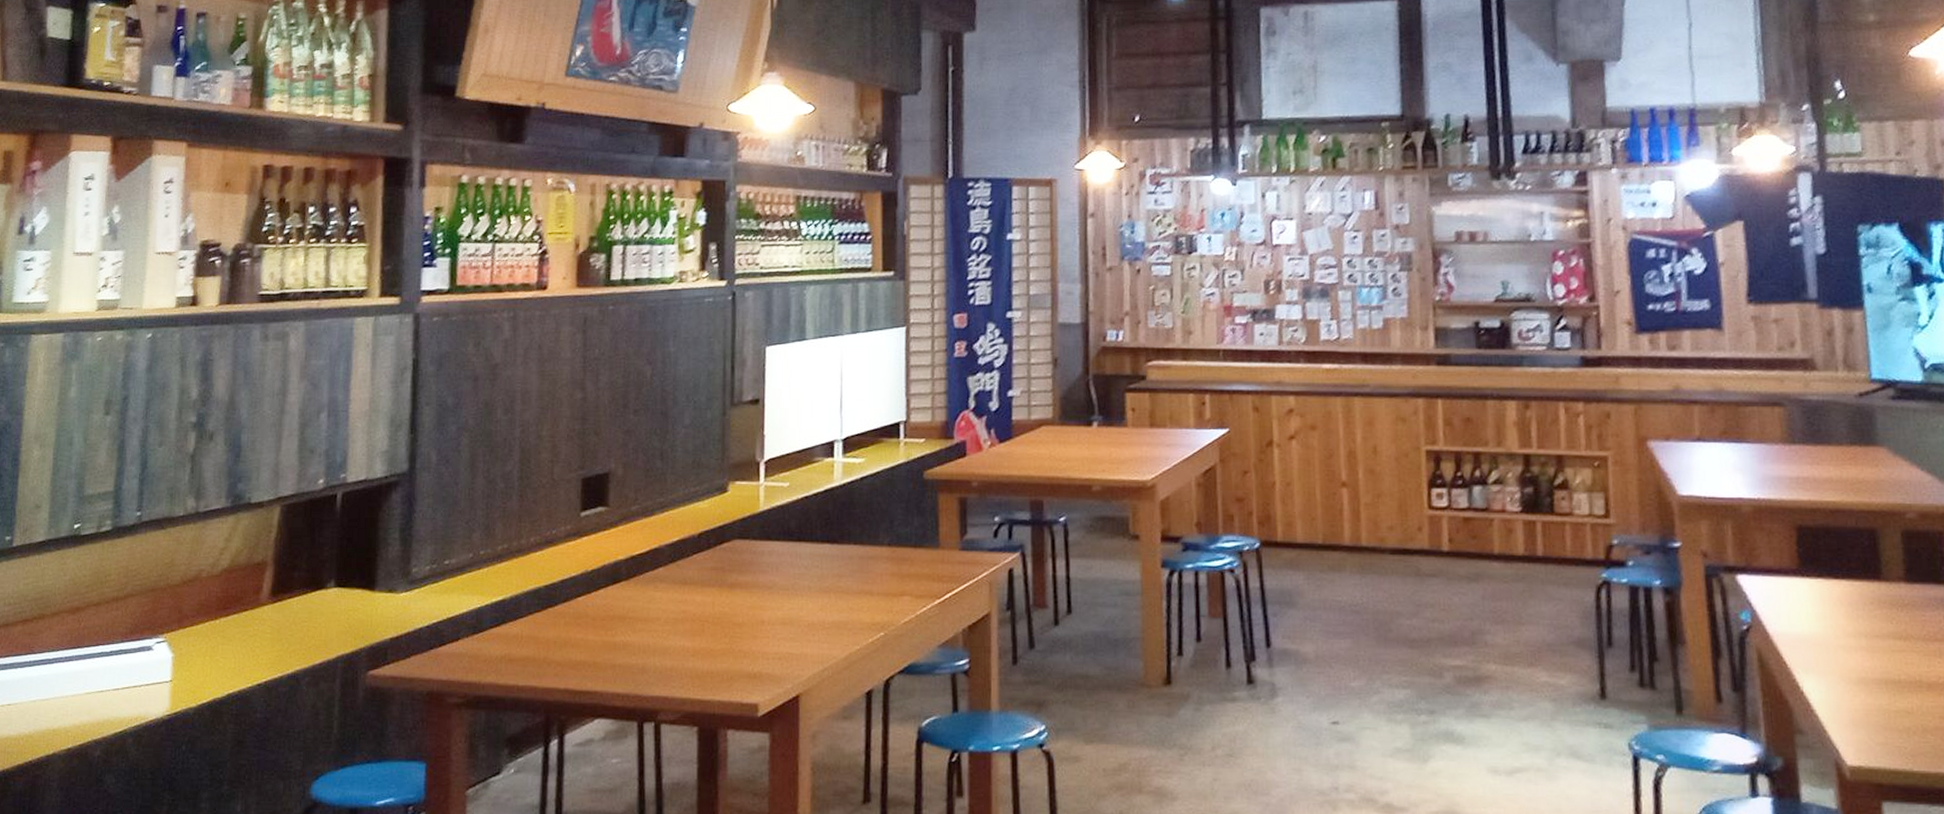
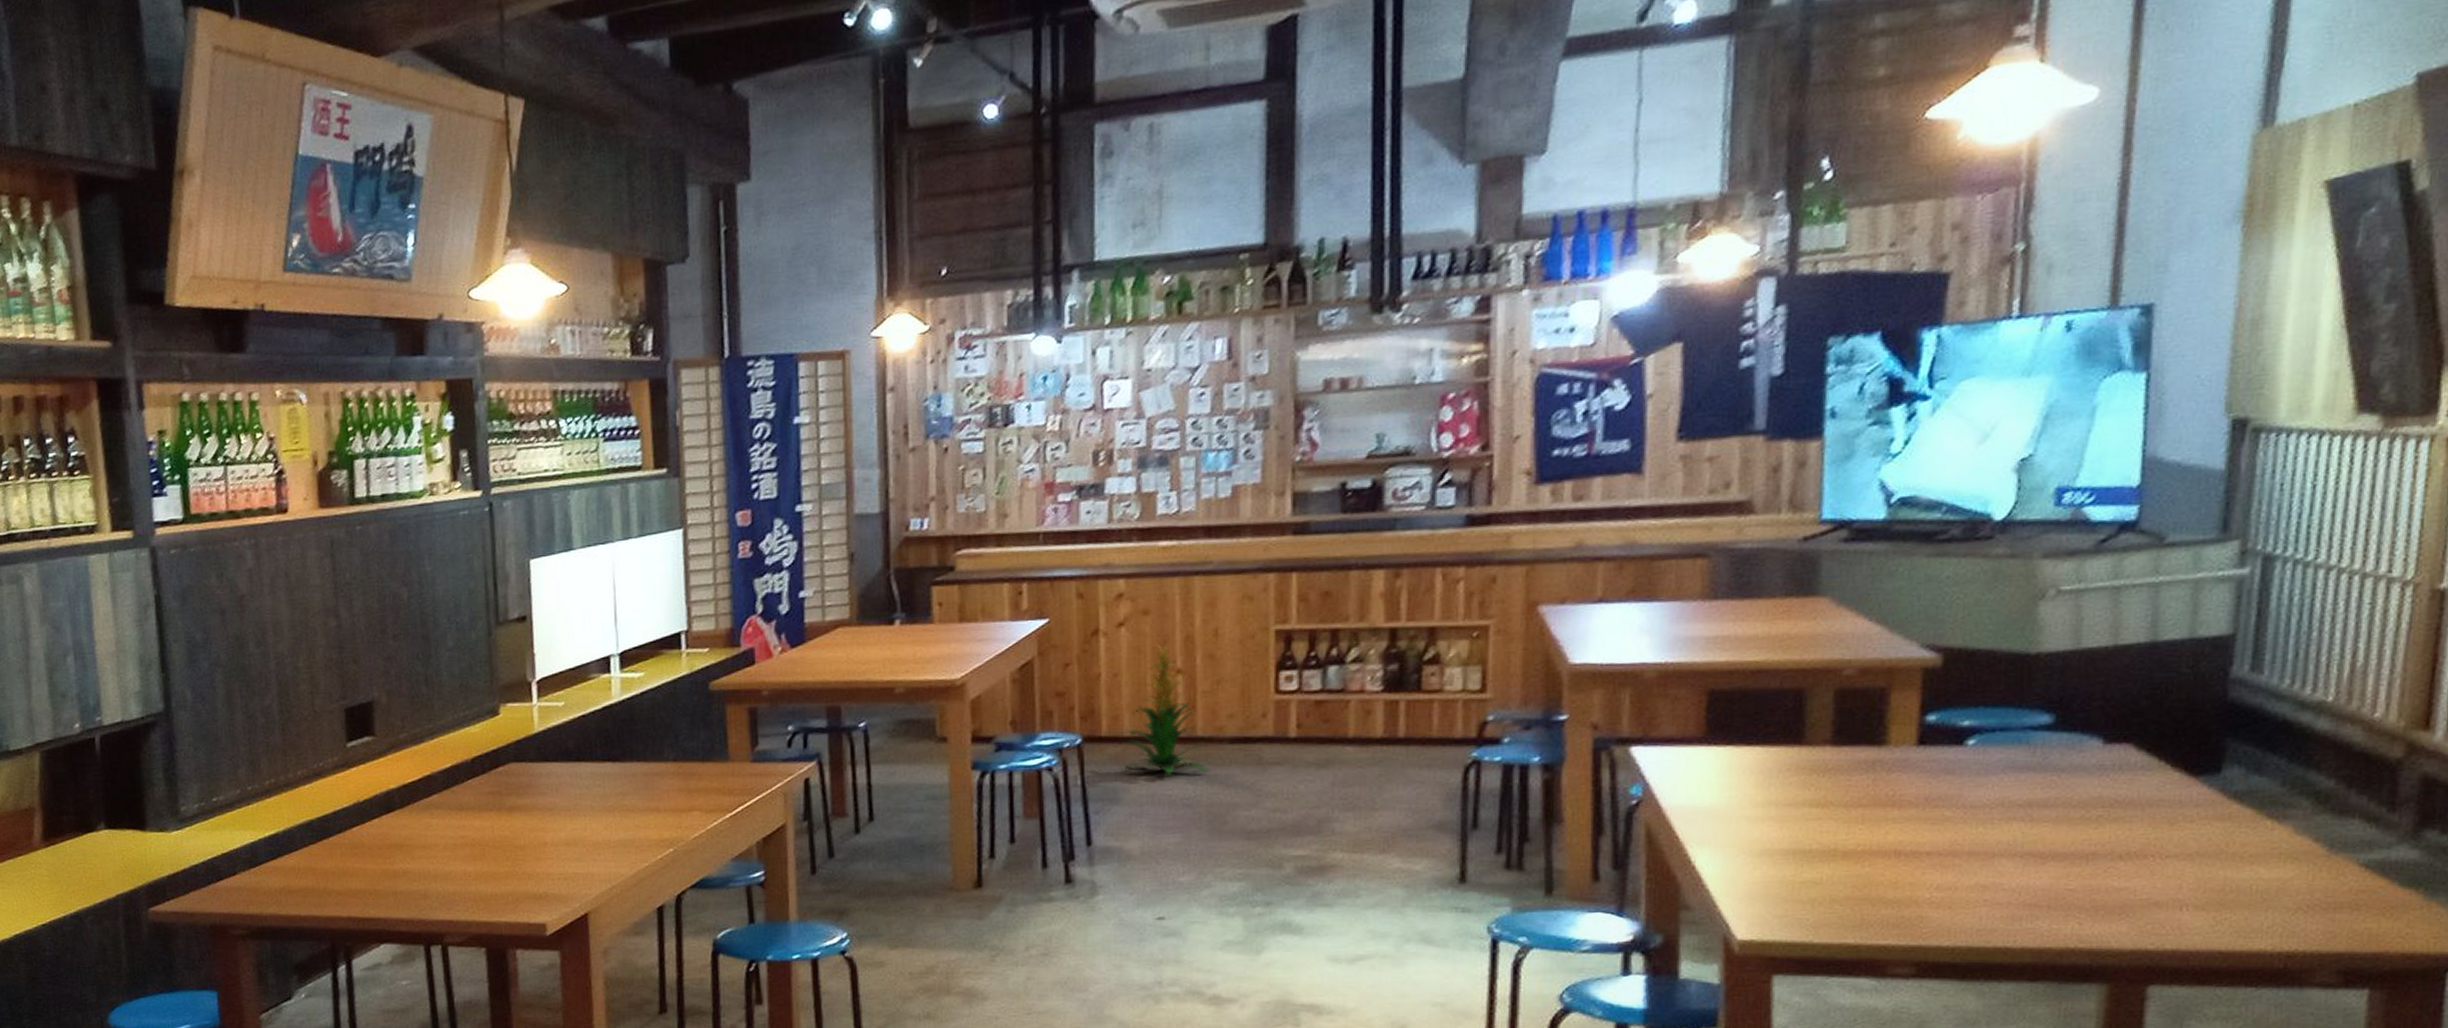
indoor plant: none [1296,458,1373,581] -> present [1121,644,1208,774]

